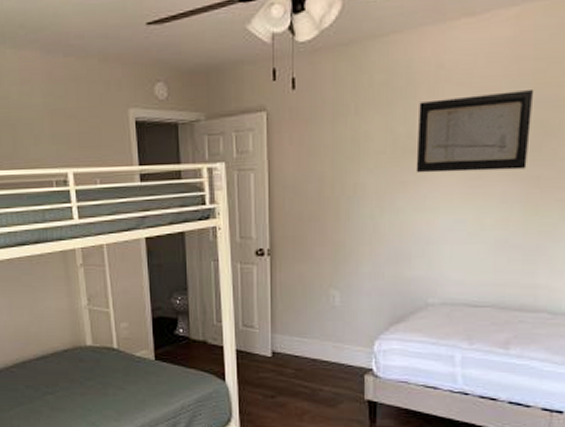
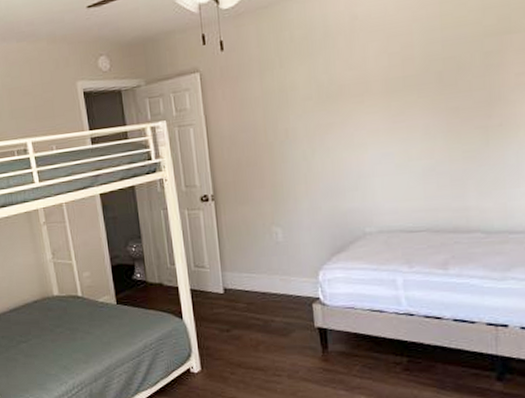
wall art: present [416,90,535,173] -> none [338,30,445,115]

